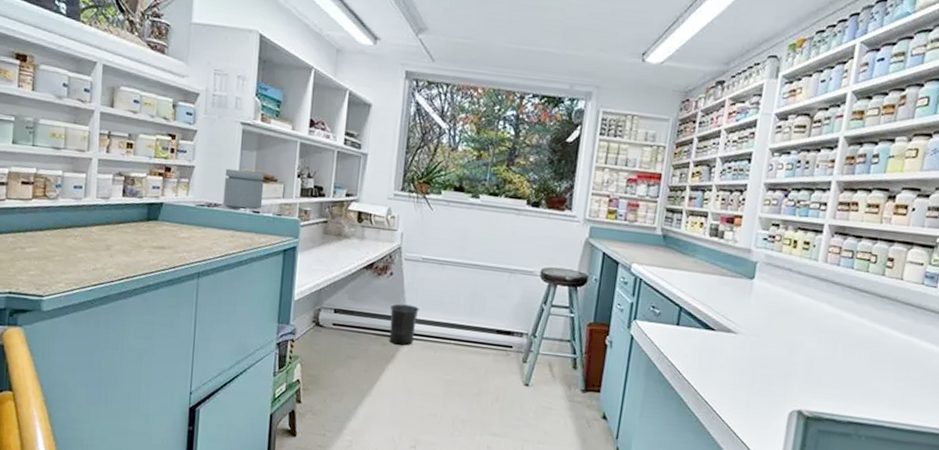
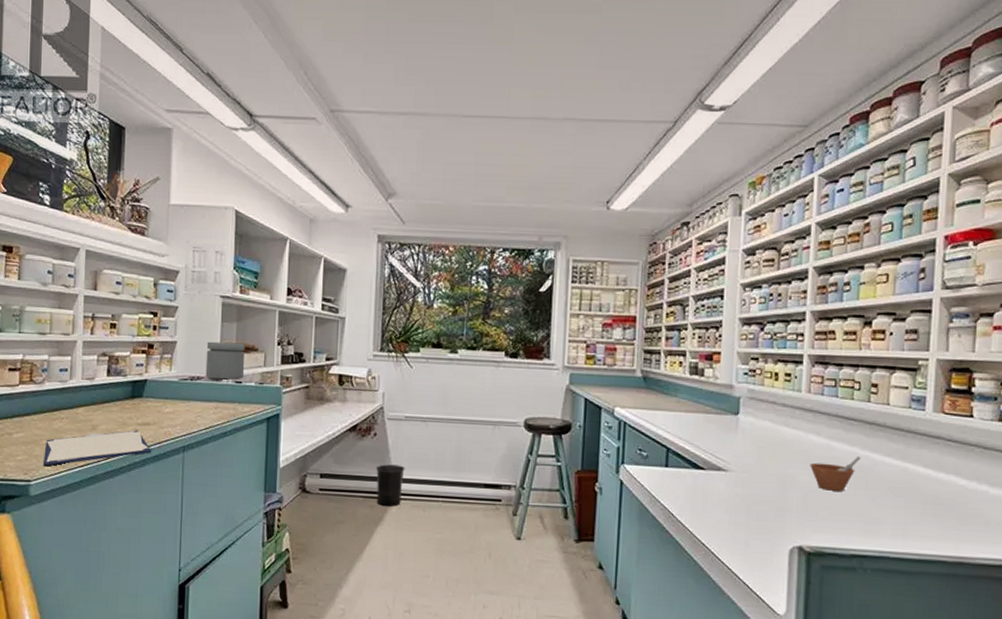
notepad: none [56,252,165,283] -> present [44,430,151,467]
mortar and pestle: none [818,327,869,361] -> present [810,455,862,491]

